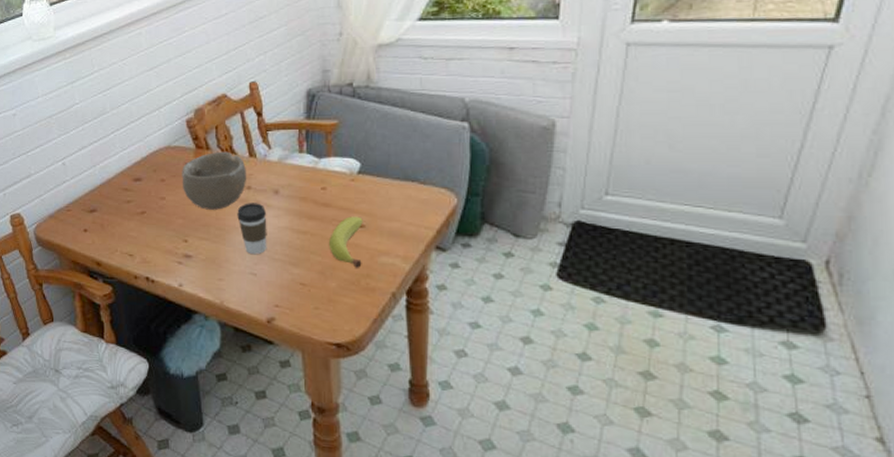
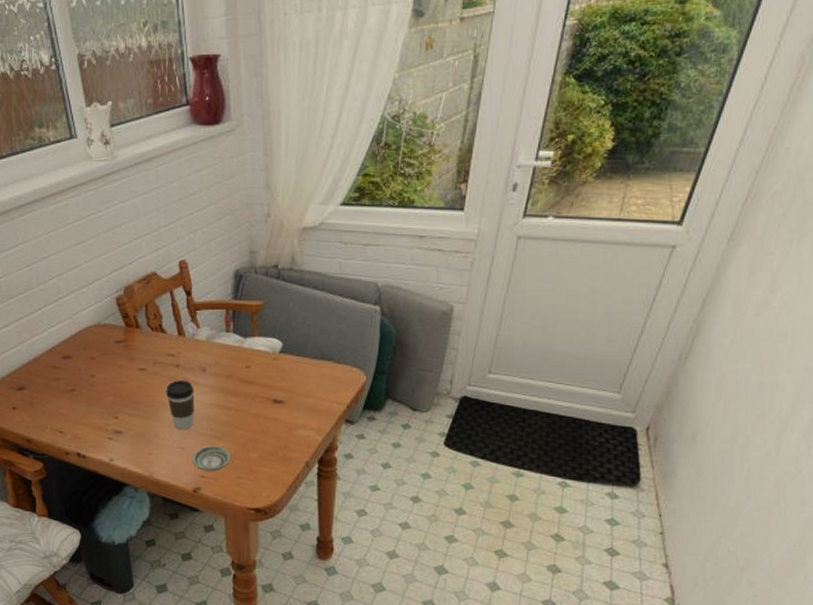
bowl: present [182,151,247,210] -> none [112,330,176,387]
saucer: none [265,272,308,300] -> present [192,445,231,471]
fruit: present [328,216,363,269] -> none [251,393,283,442]

